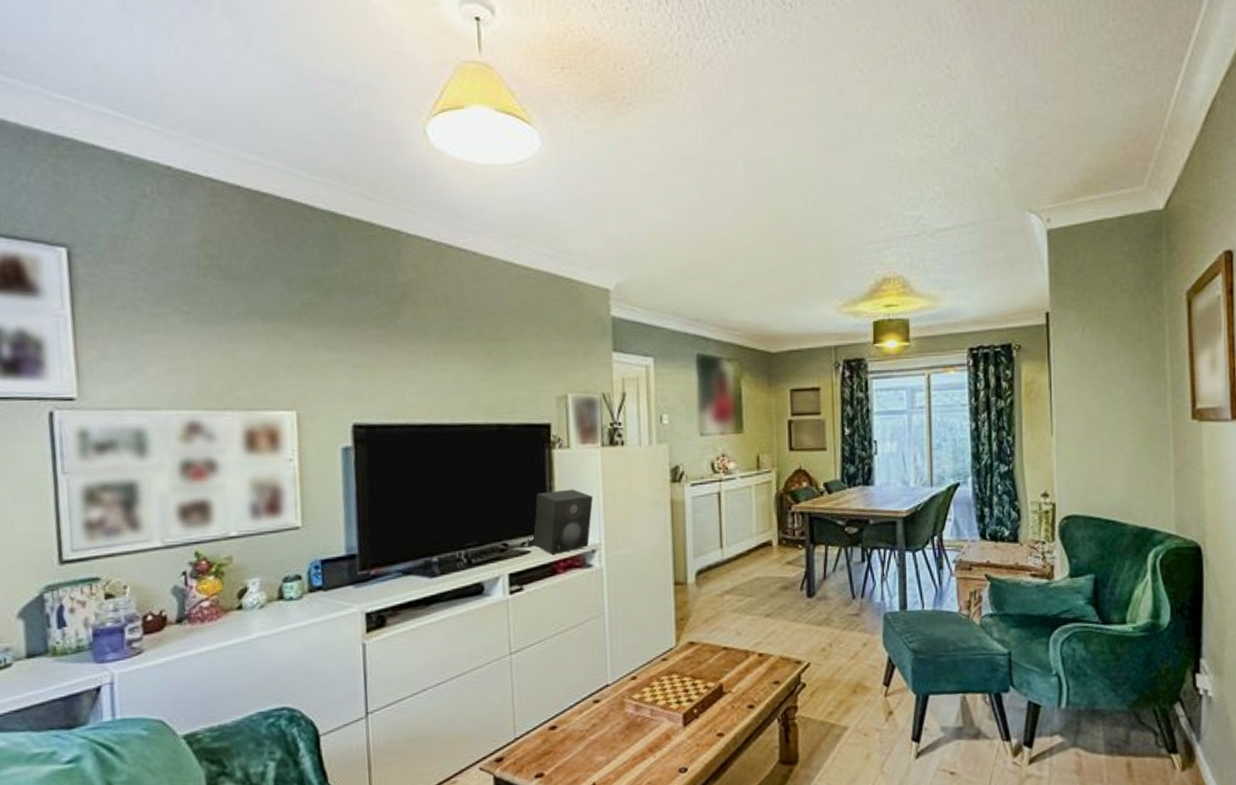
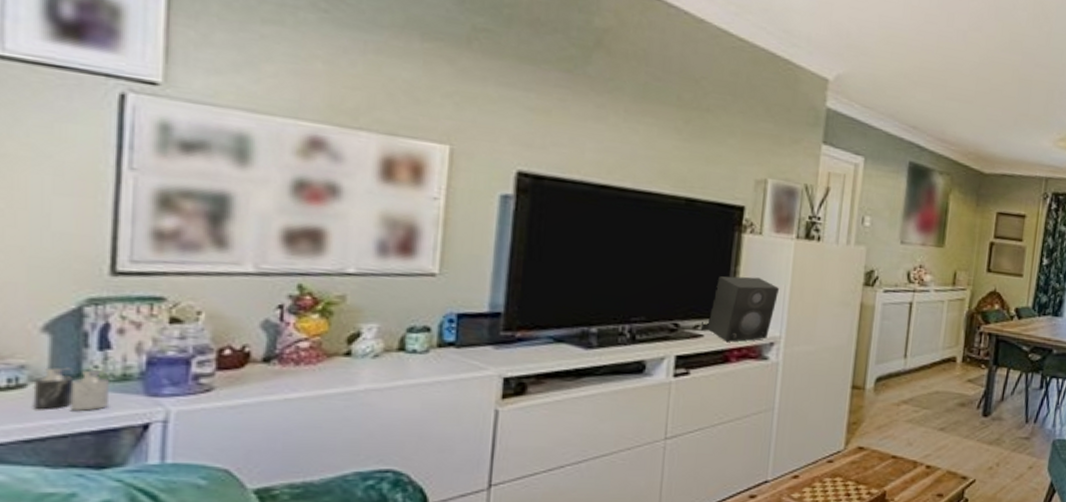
candle: none [16,644,70,684] -> present [33,367,109,411]

